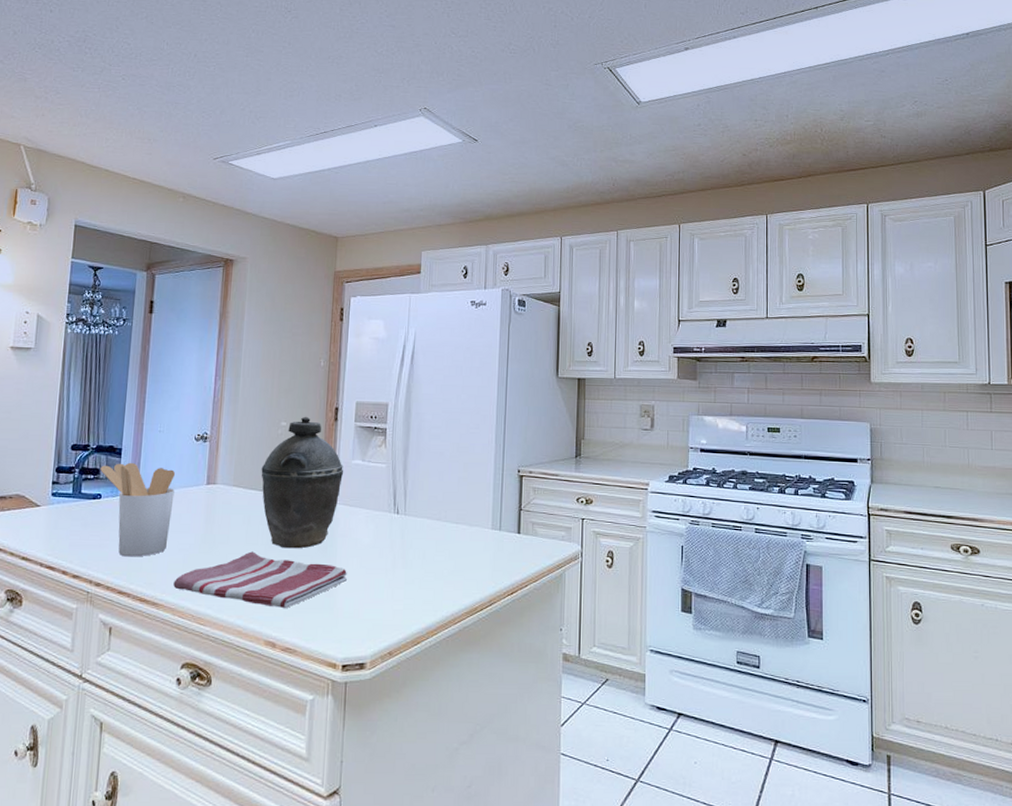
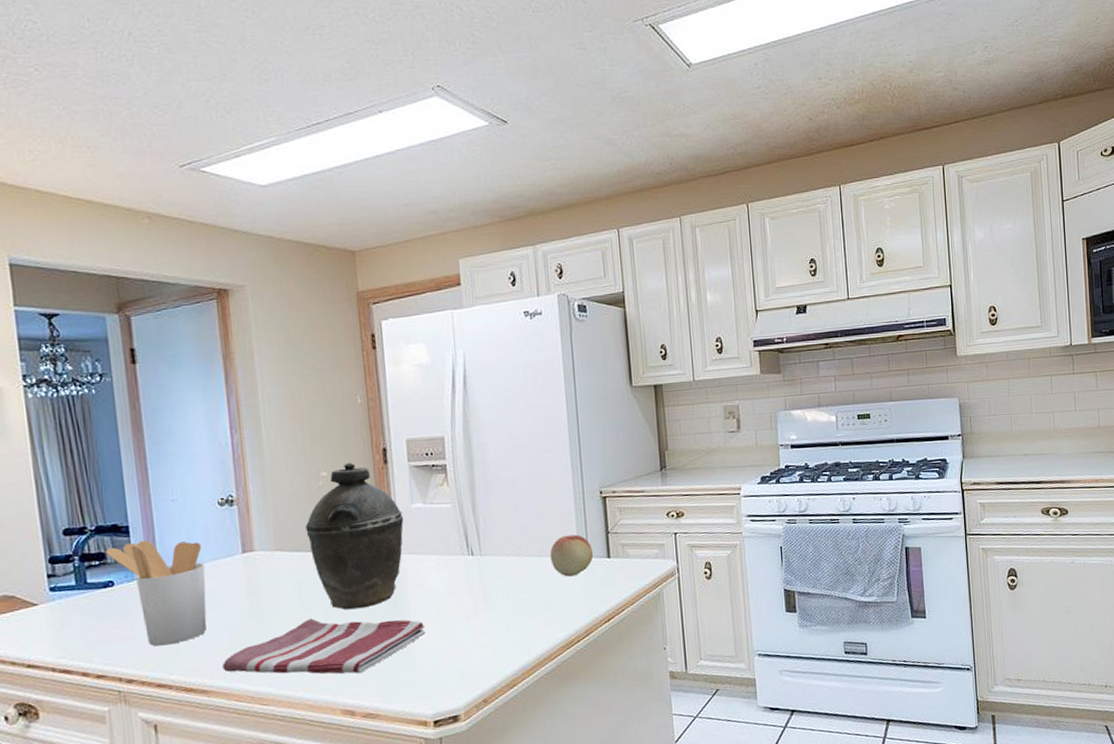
fruit: none [465,507,506,547] -> present [549,534,594,577]

